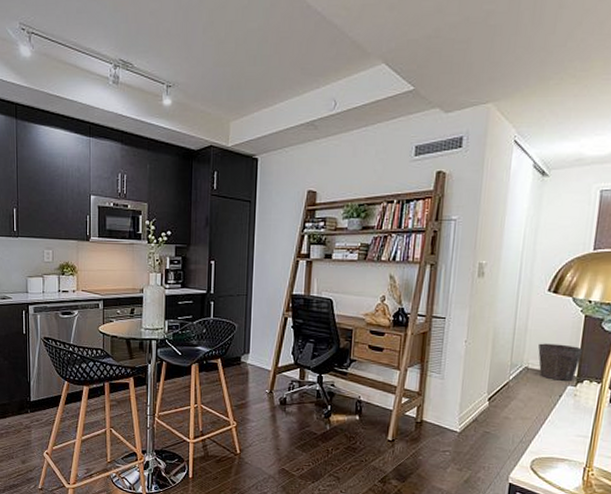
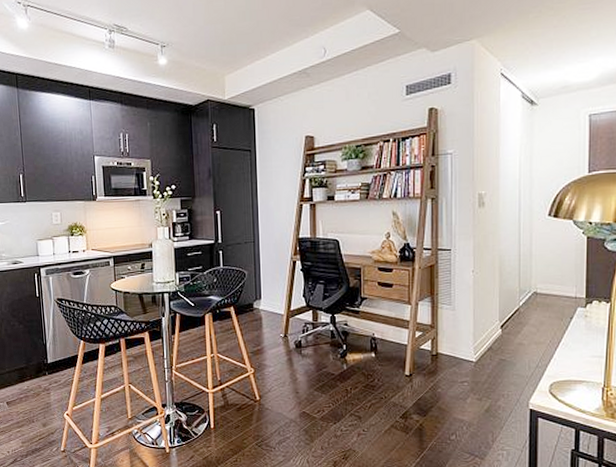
waste bin: present [538,343,583,381] -> none [545,267,589,303]

